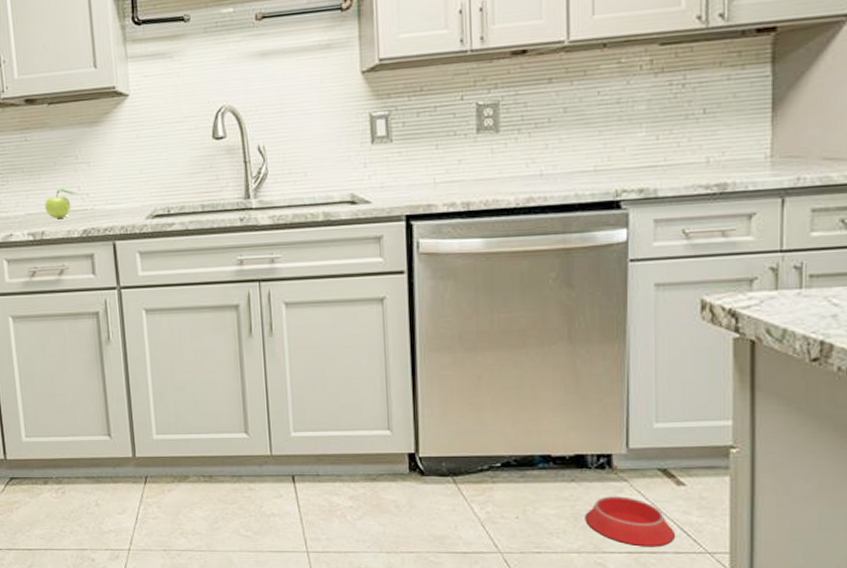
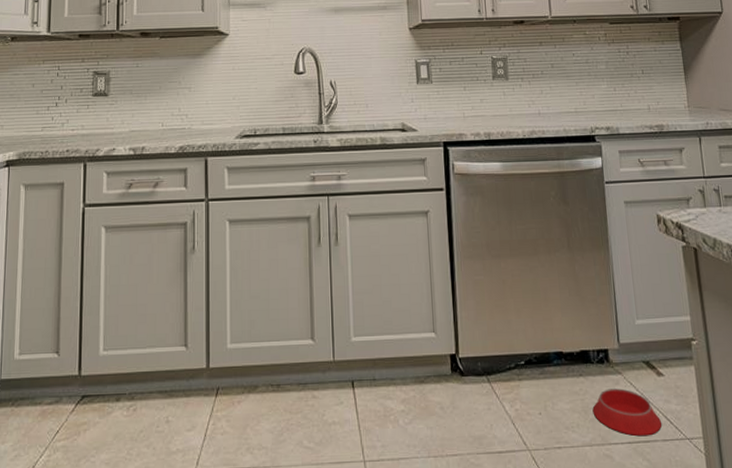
fruit: present [44,188,78,219] -> none [147,109,178,136]

